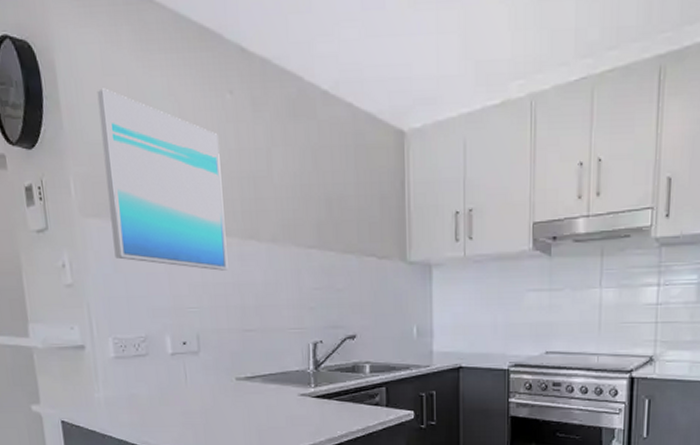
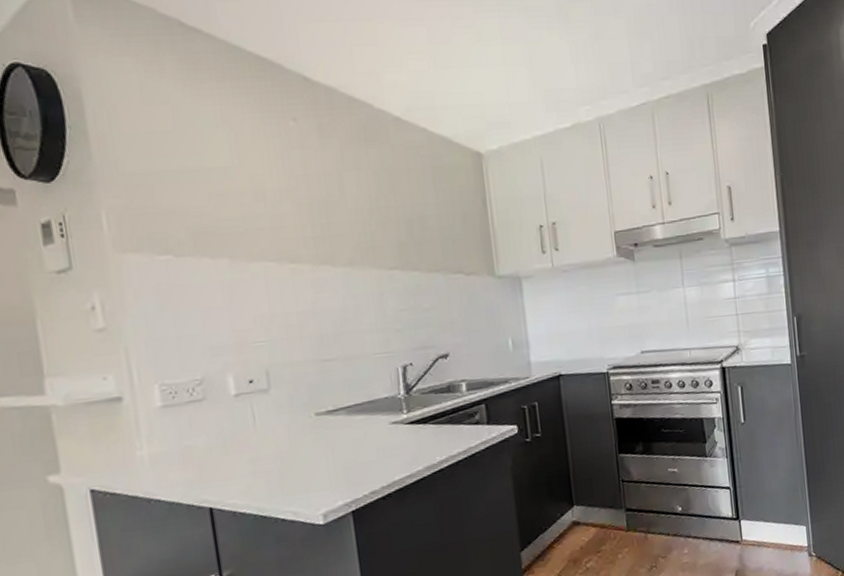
wall art: present [97,88,228,271] -> none [135,117,300,300]

